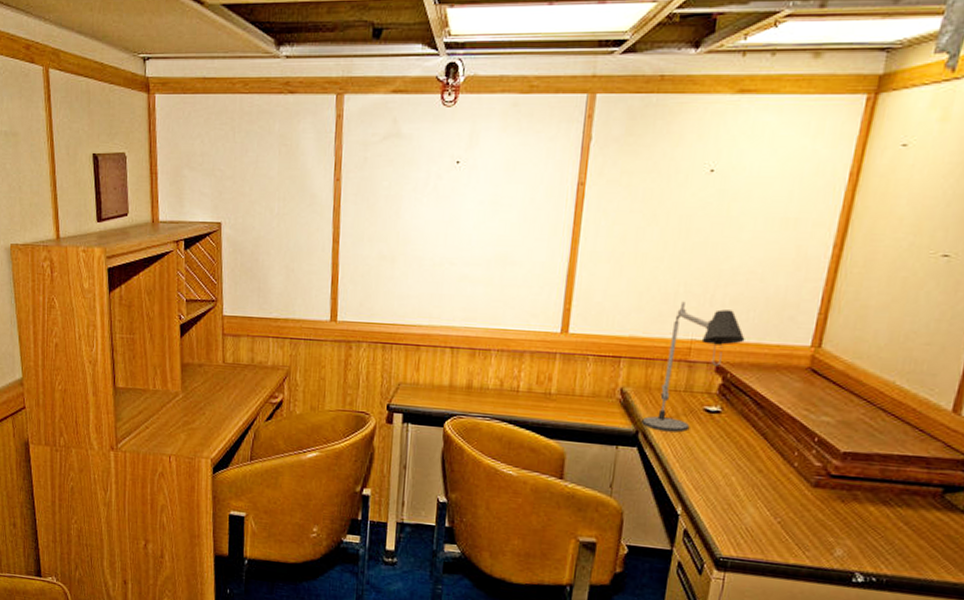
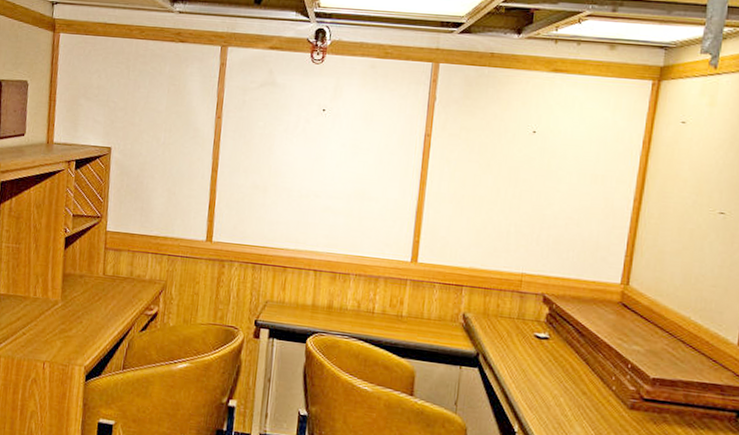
desk lamp: present [642,301,745,433] -> none [482,239,567,356]

